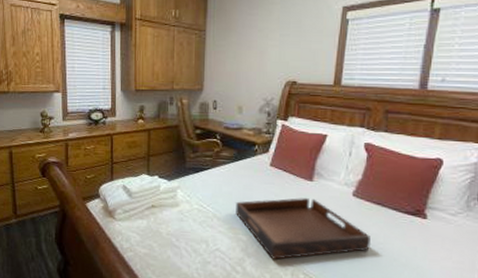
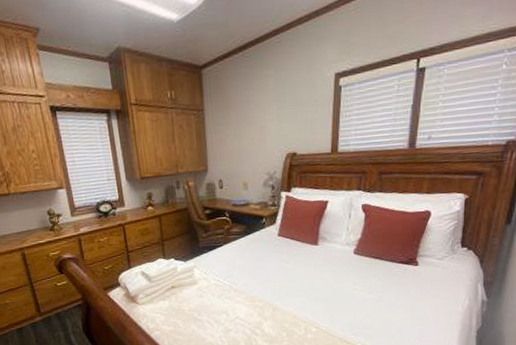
serving tray: present [236,198,370,260] -> none [250,261,371,319]

